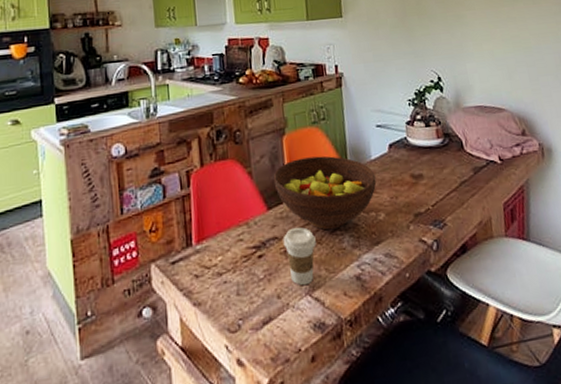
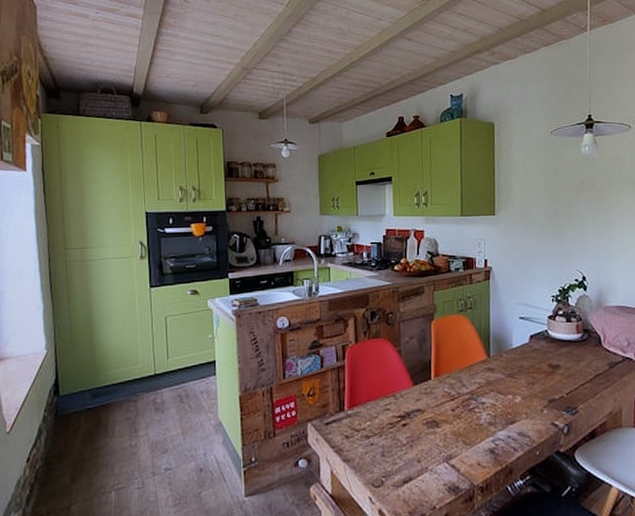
fruit bowl: present [273,155,377,230] -> none [420,341,516,408]
coffee cup: present [282,227,316,286] -> none [425,402,456,454]

